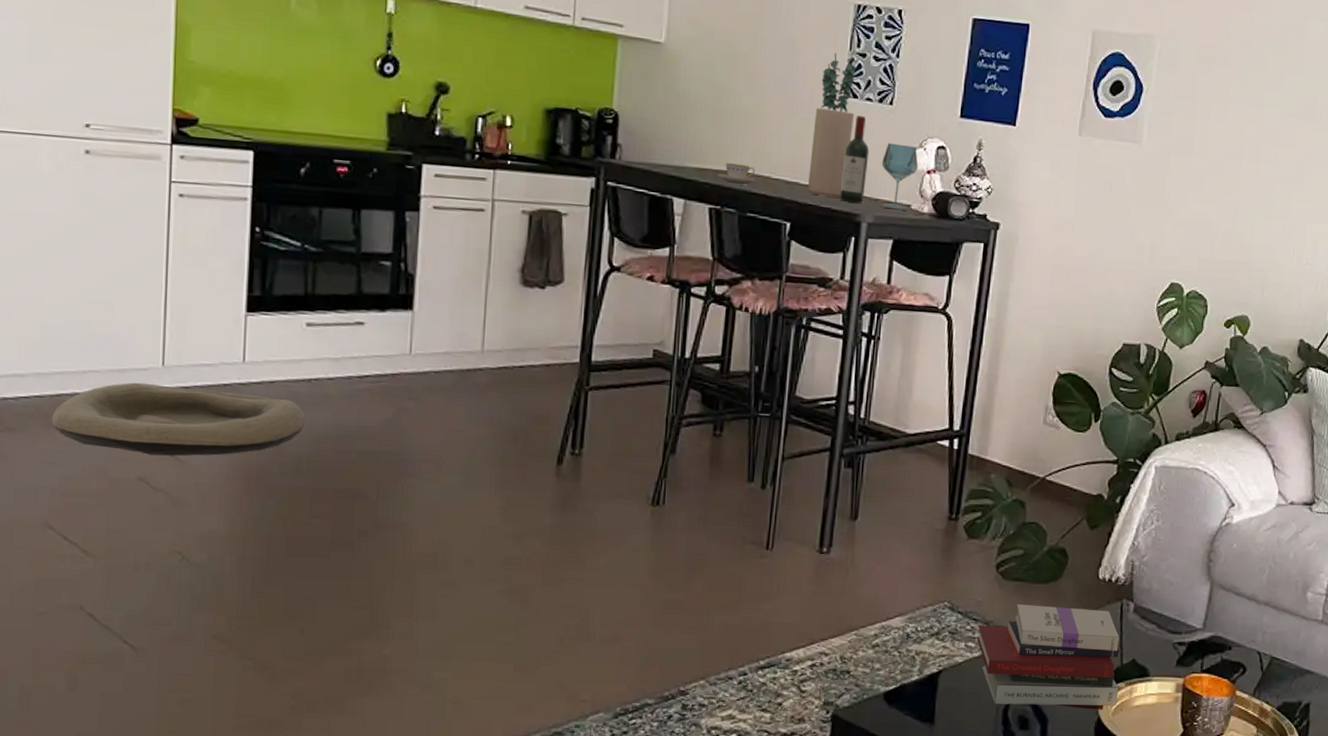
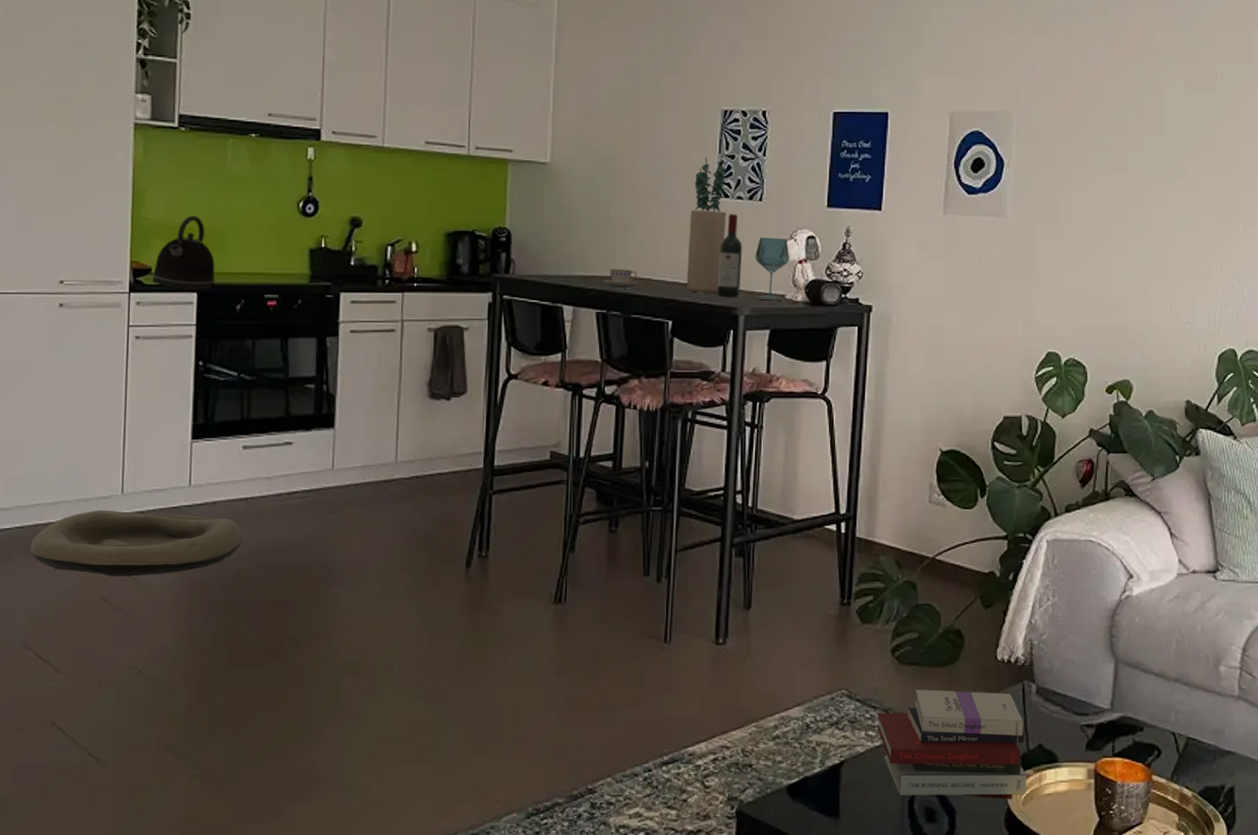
kettle: none [199,63,276,149] -> present [152,215,216,290]

